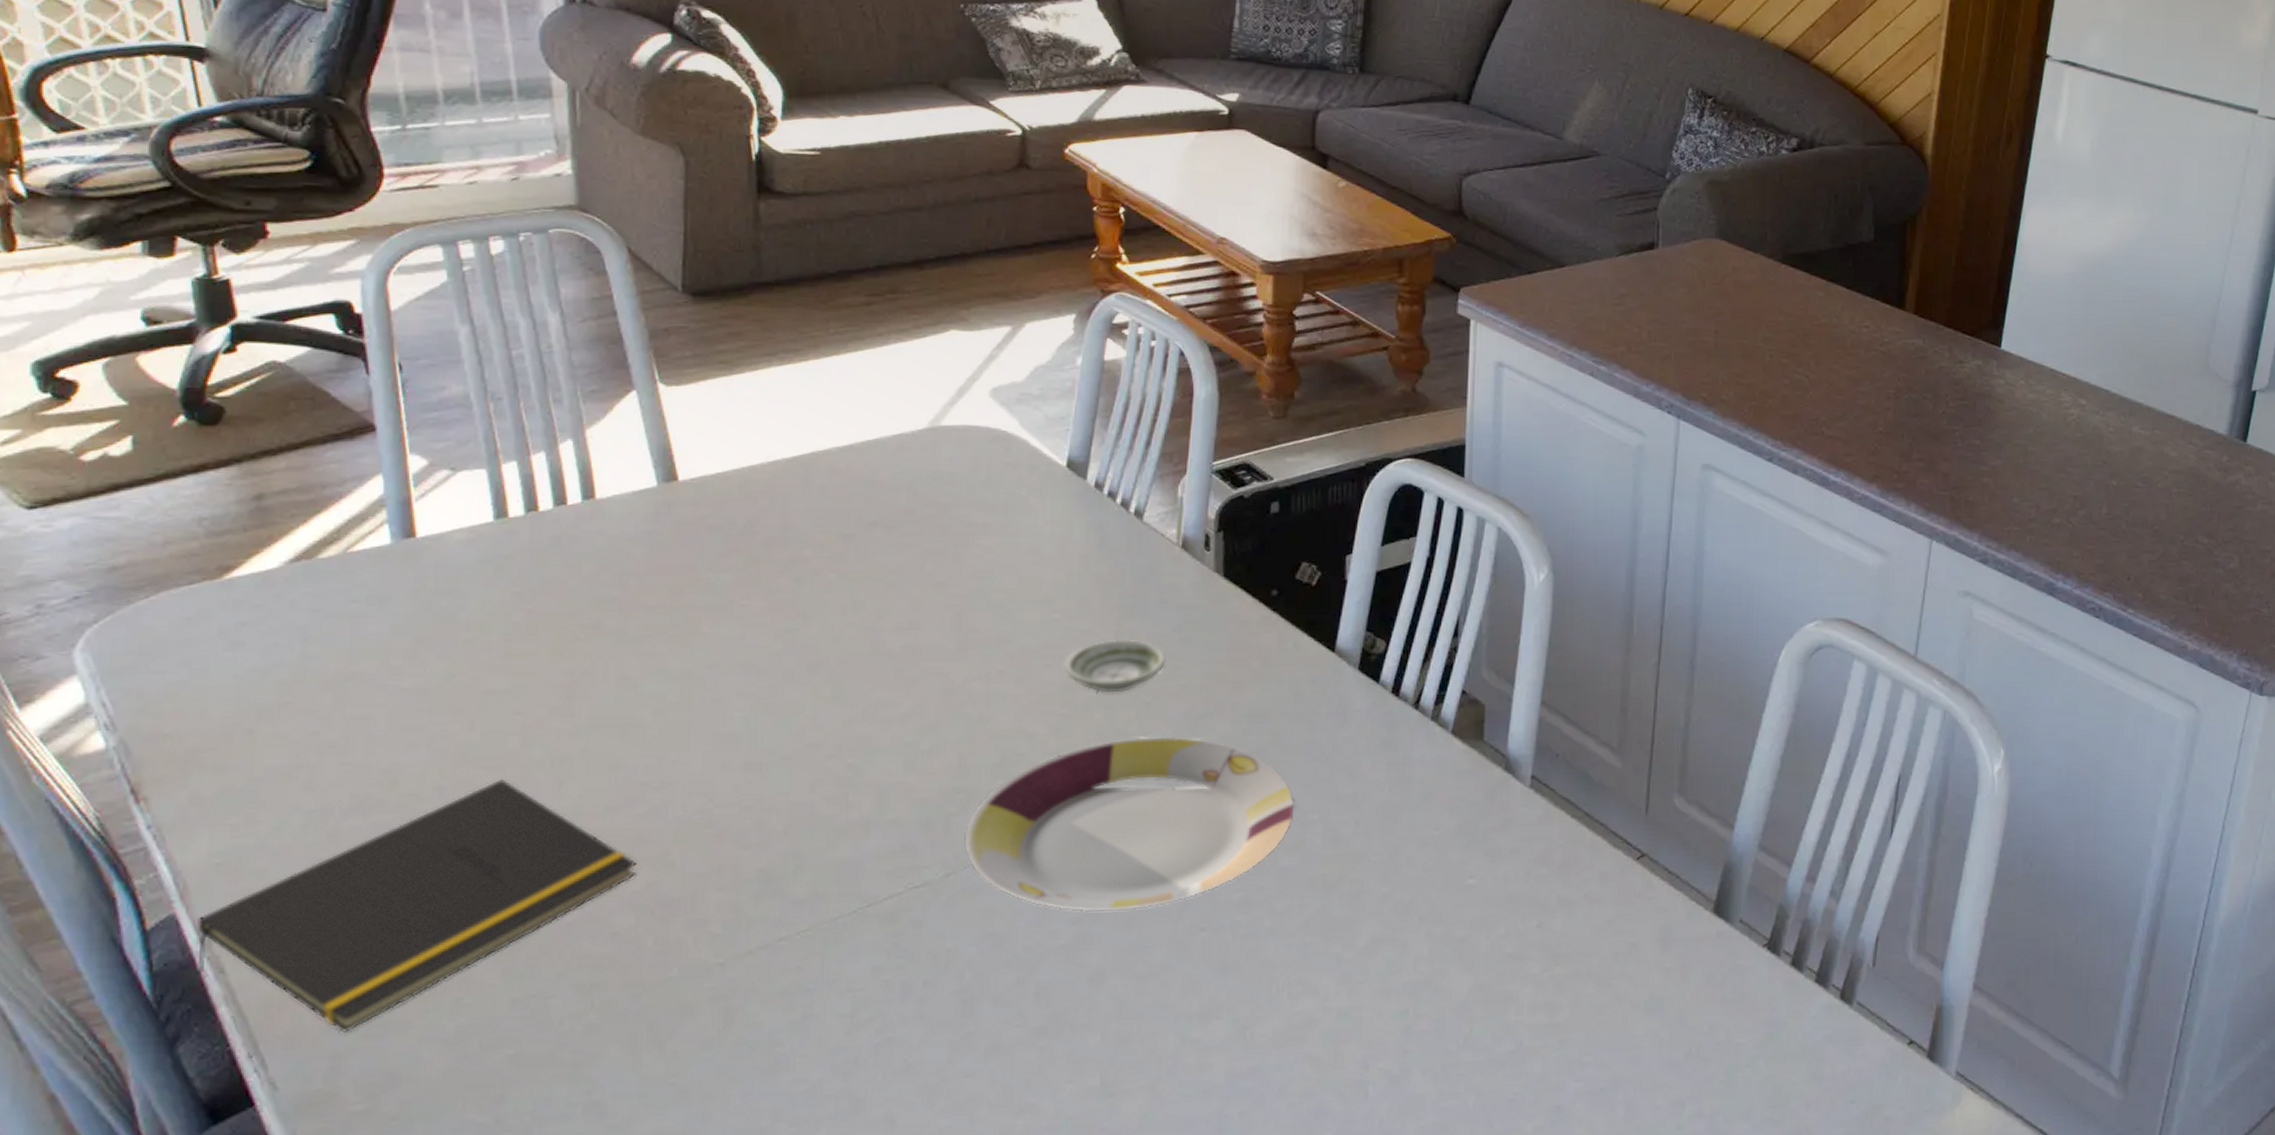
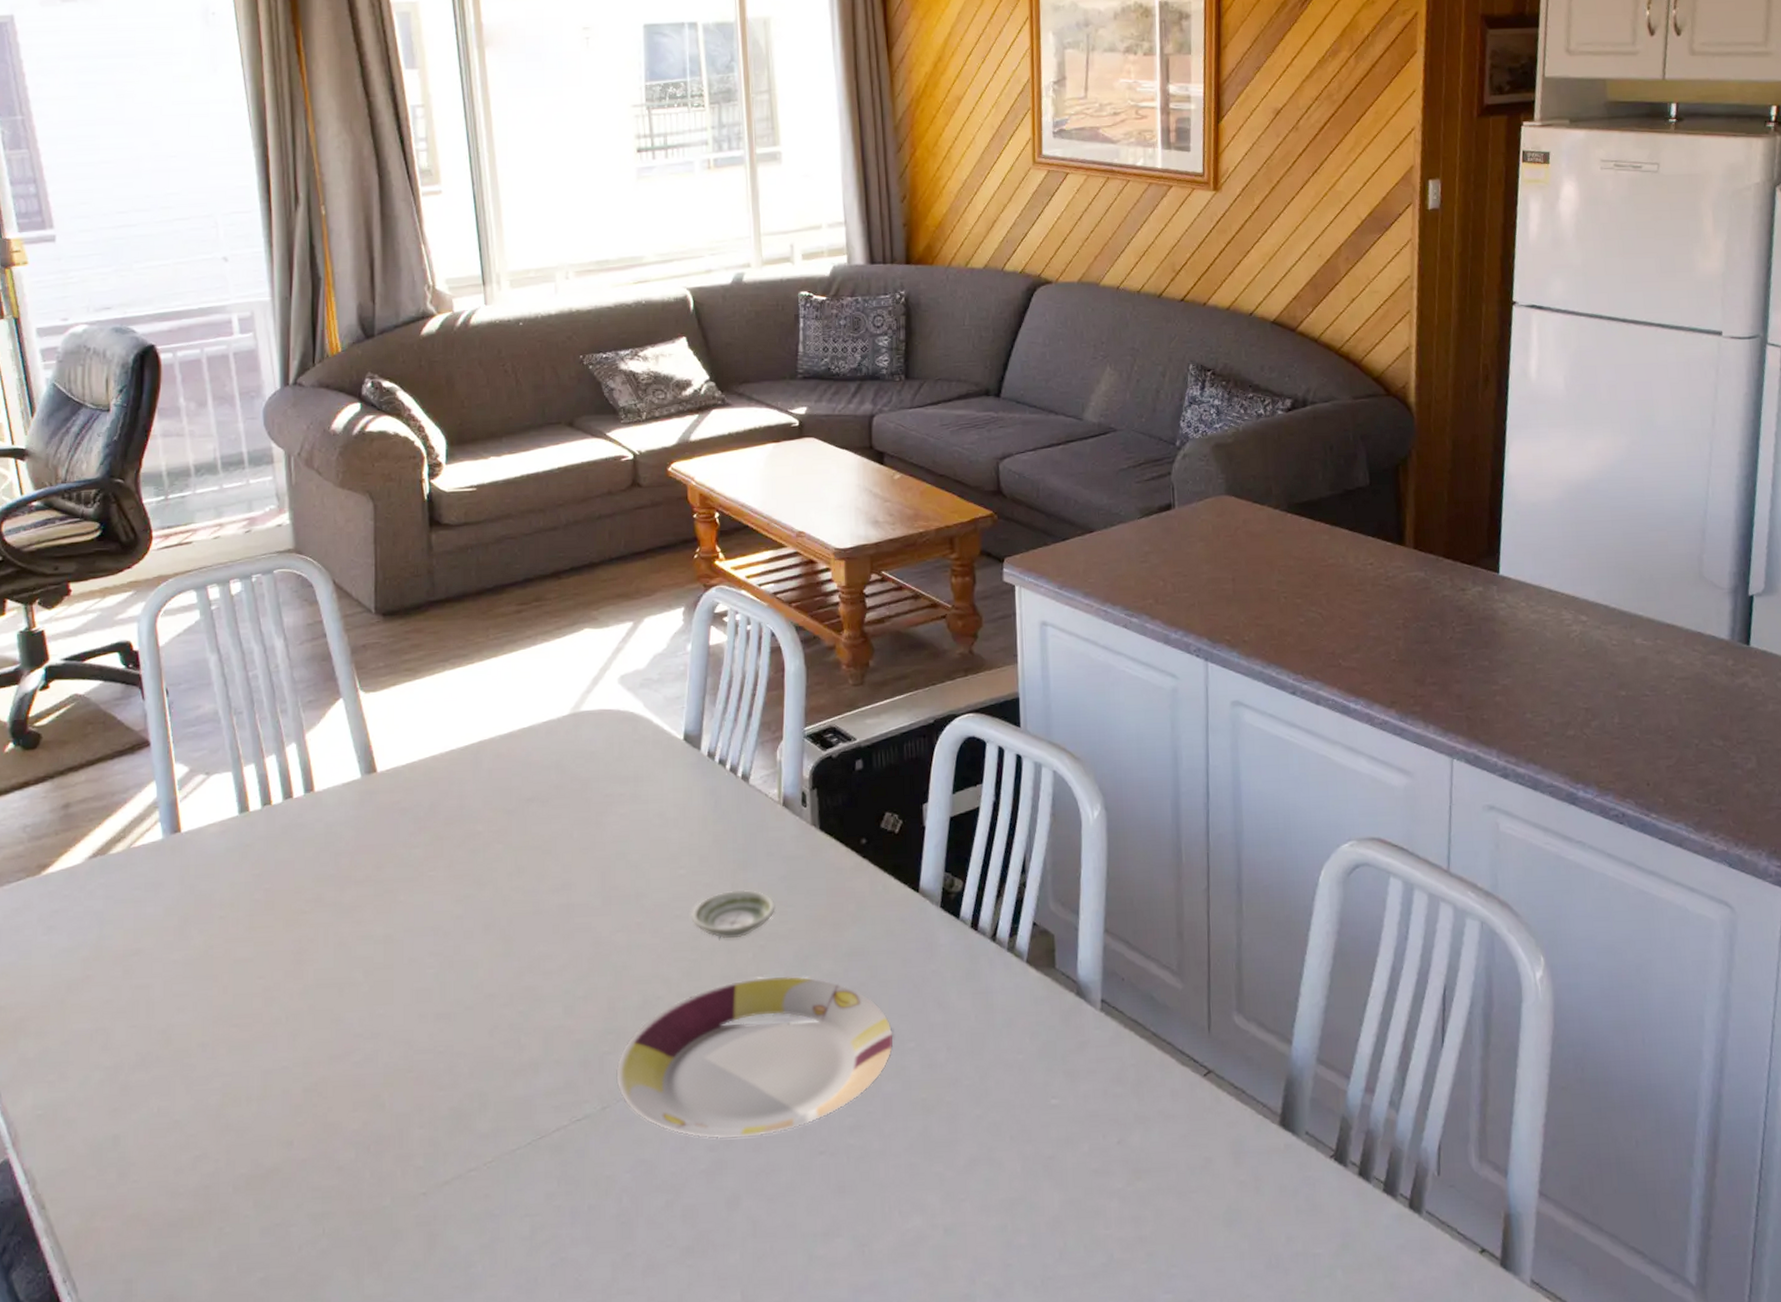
notepad: present [197,779,637,1033] -> none [25,1035,355,1259]

